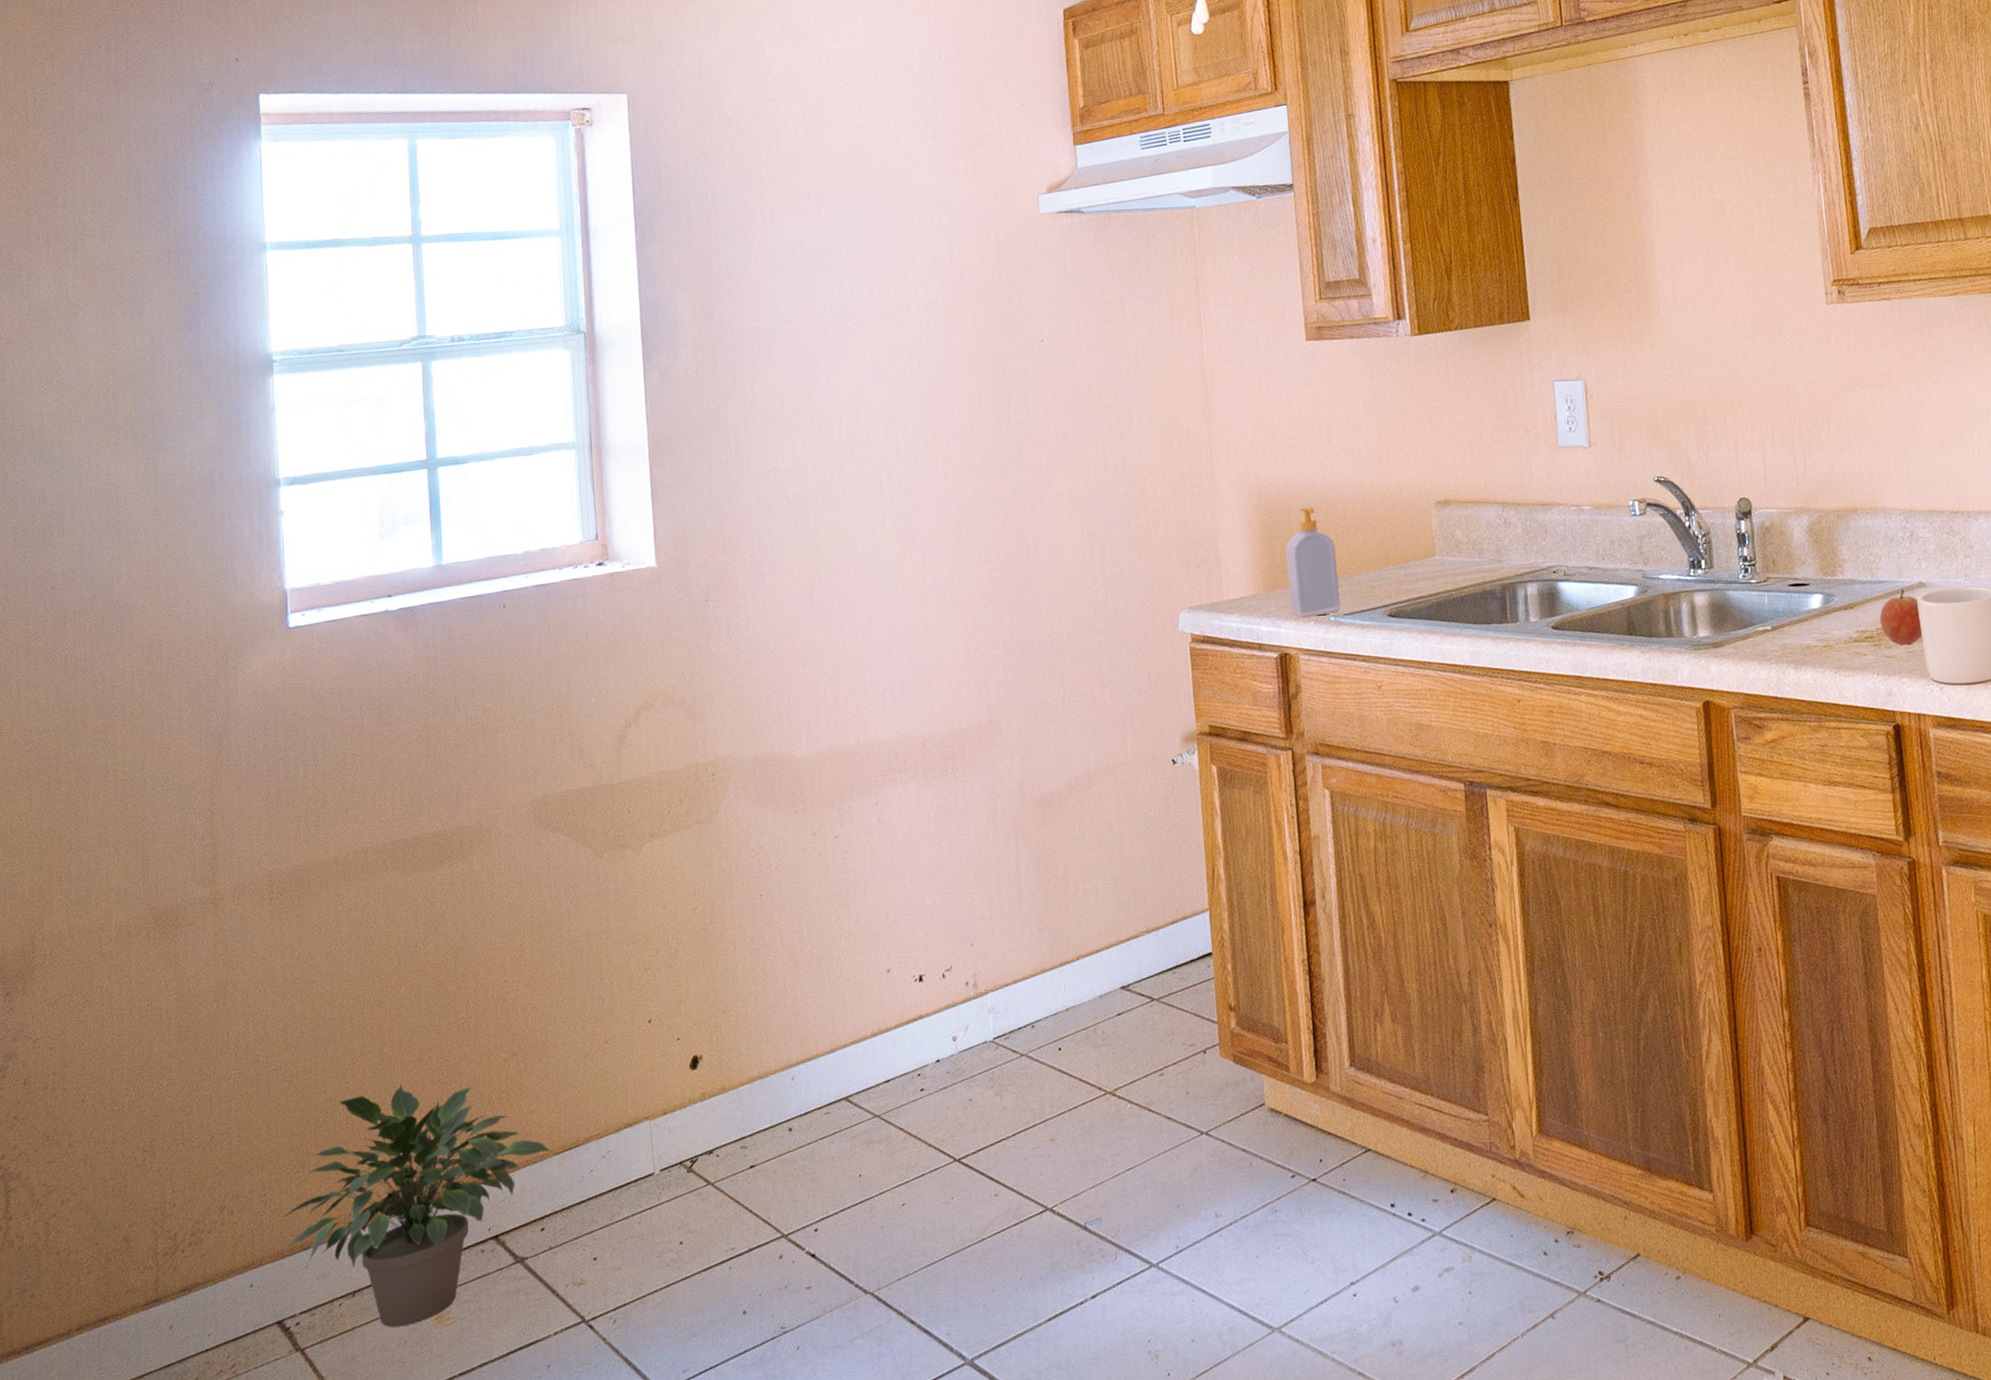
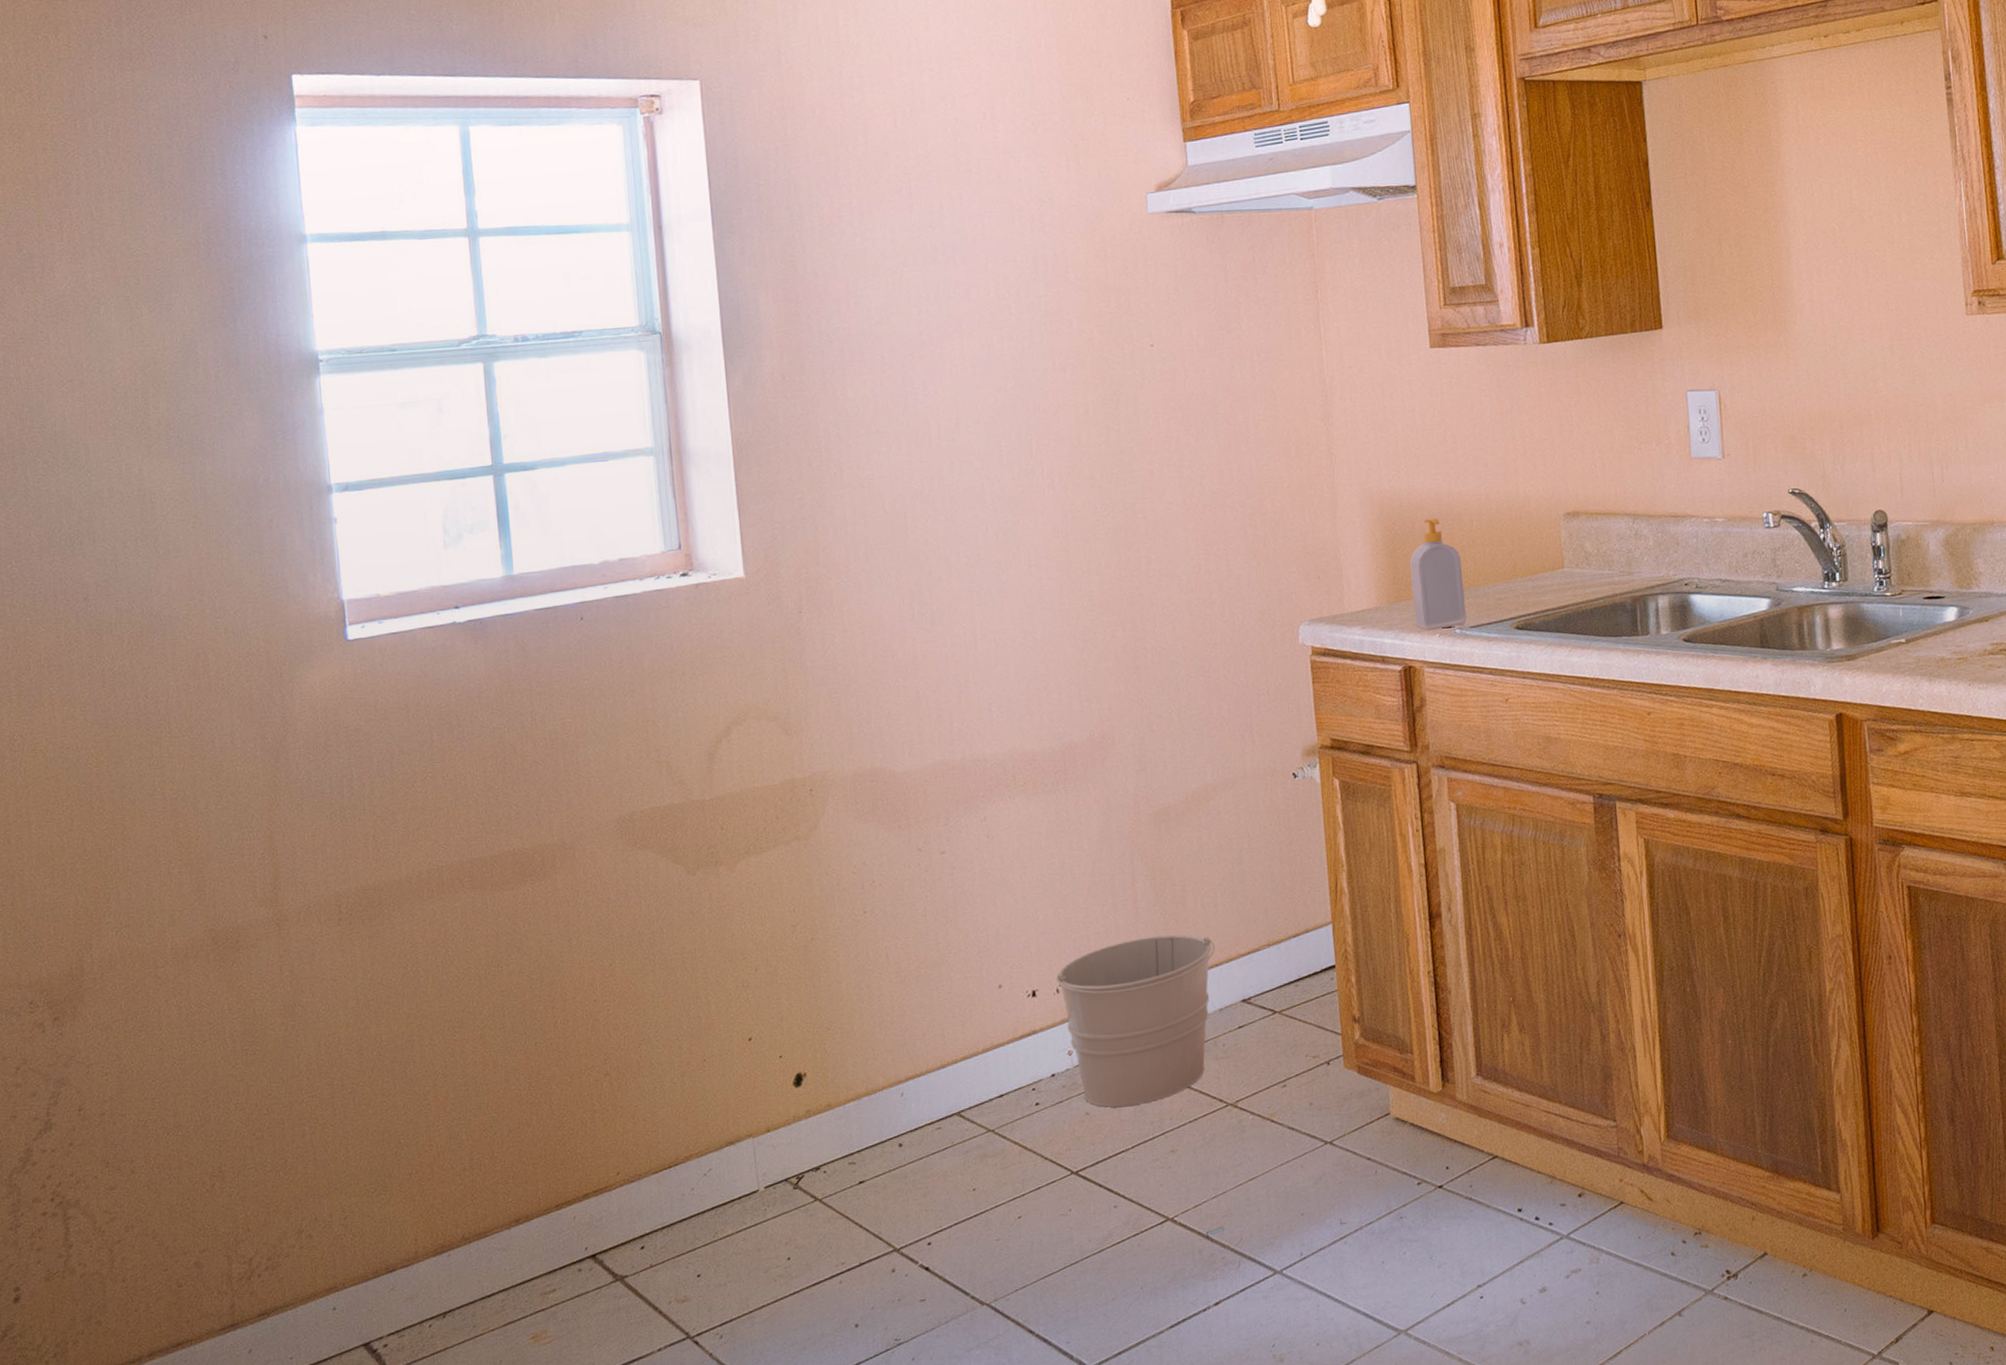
potted plant: present [280,1083,550,1328] -> none [362,1105,648,1348]
bucket: none [942,920,1096,1094] -> present [1056,934,1216,1108]

